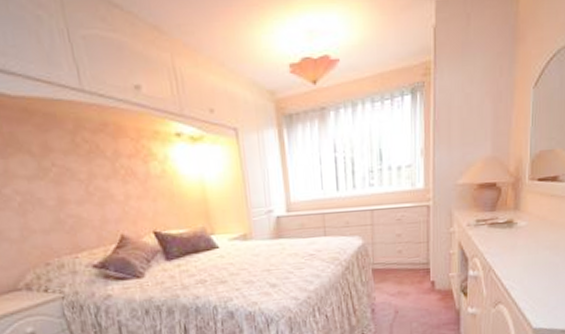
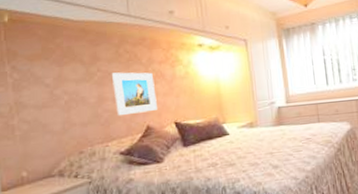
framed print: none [69,168,131,223] -> present [111,72,157,116]

